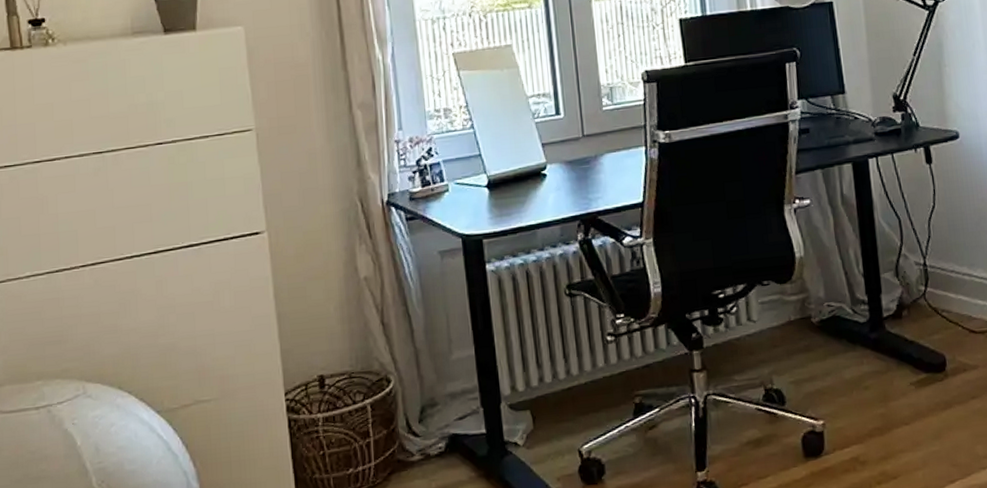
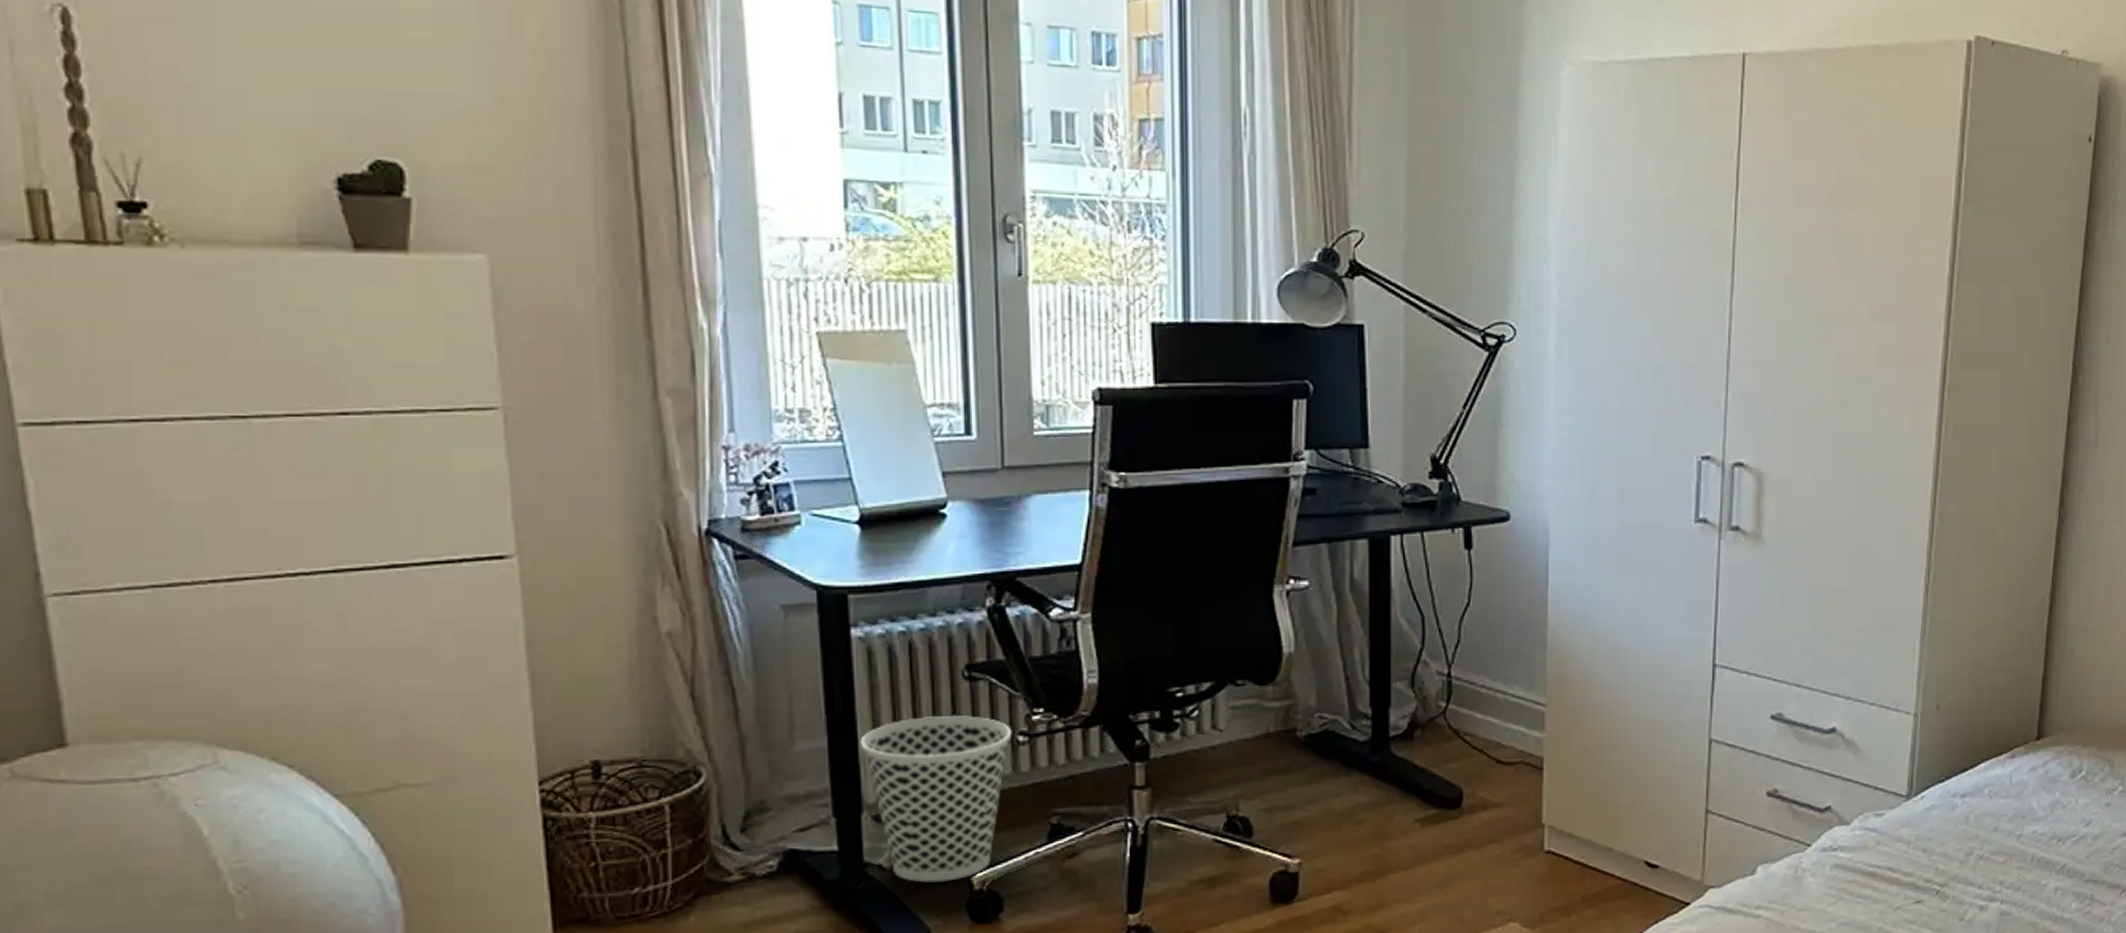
wastebasket: none [496,323,603,455] -> present [860,714,1012,883]

